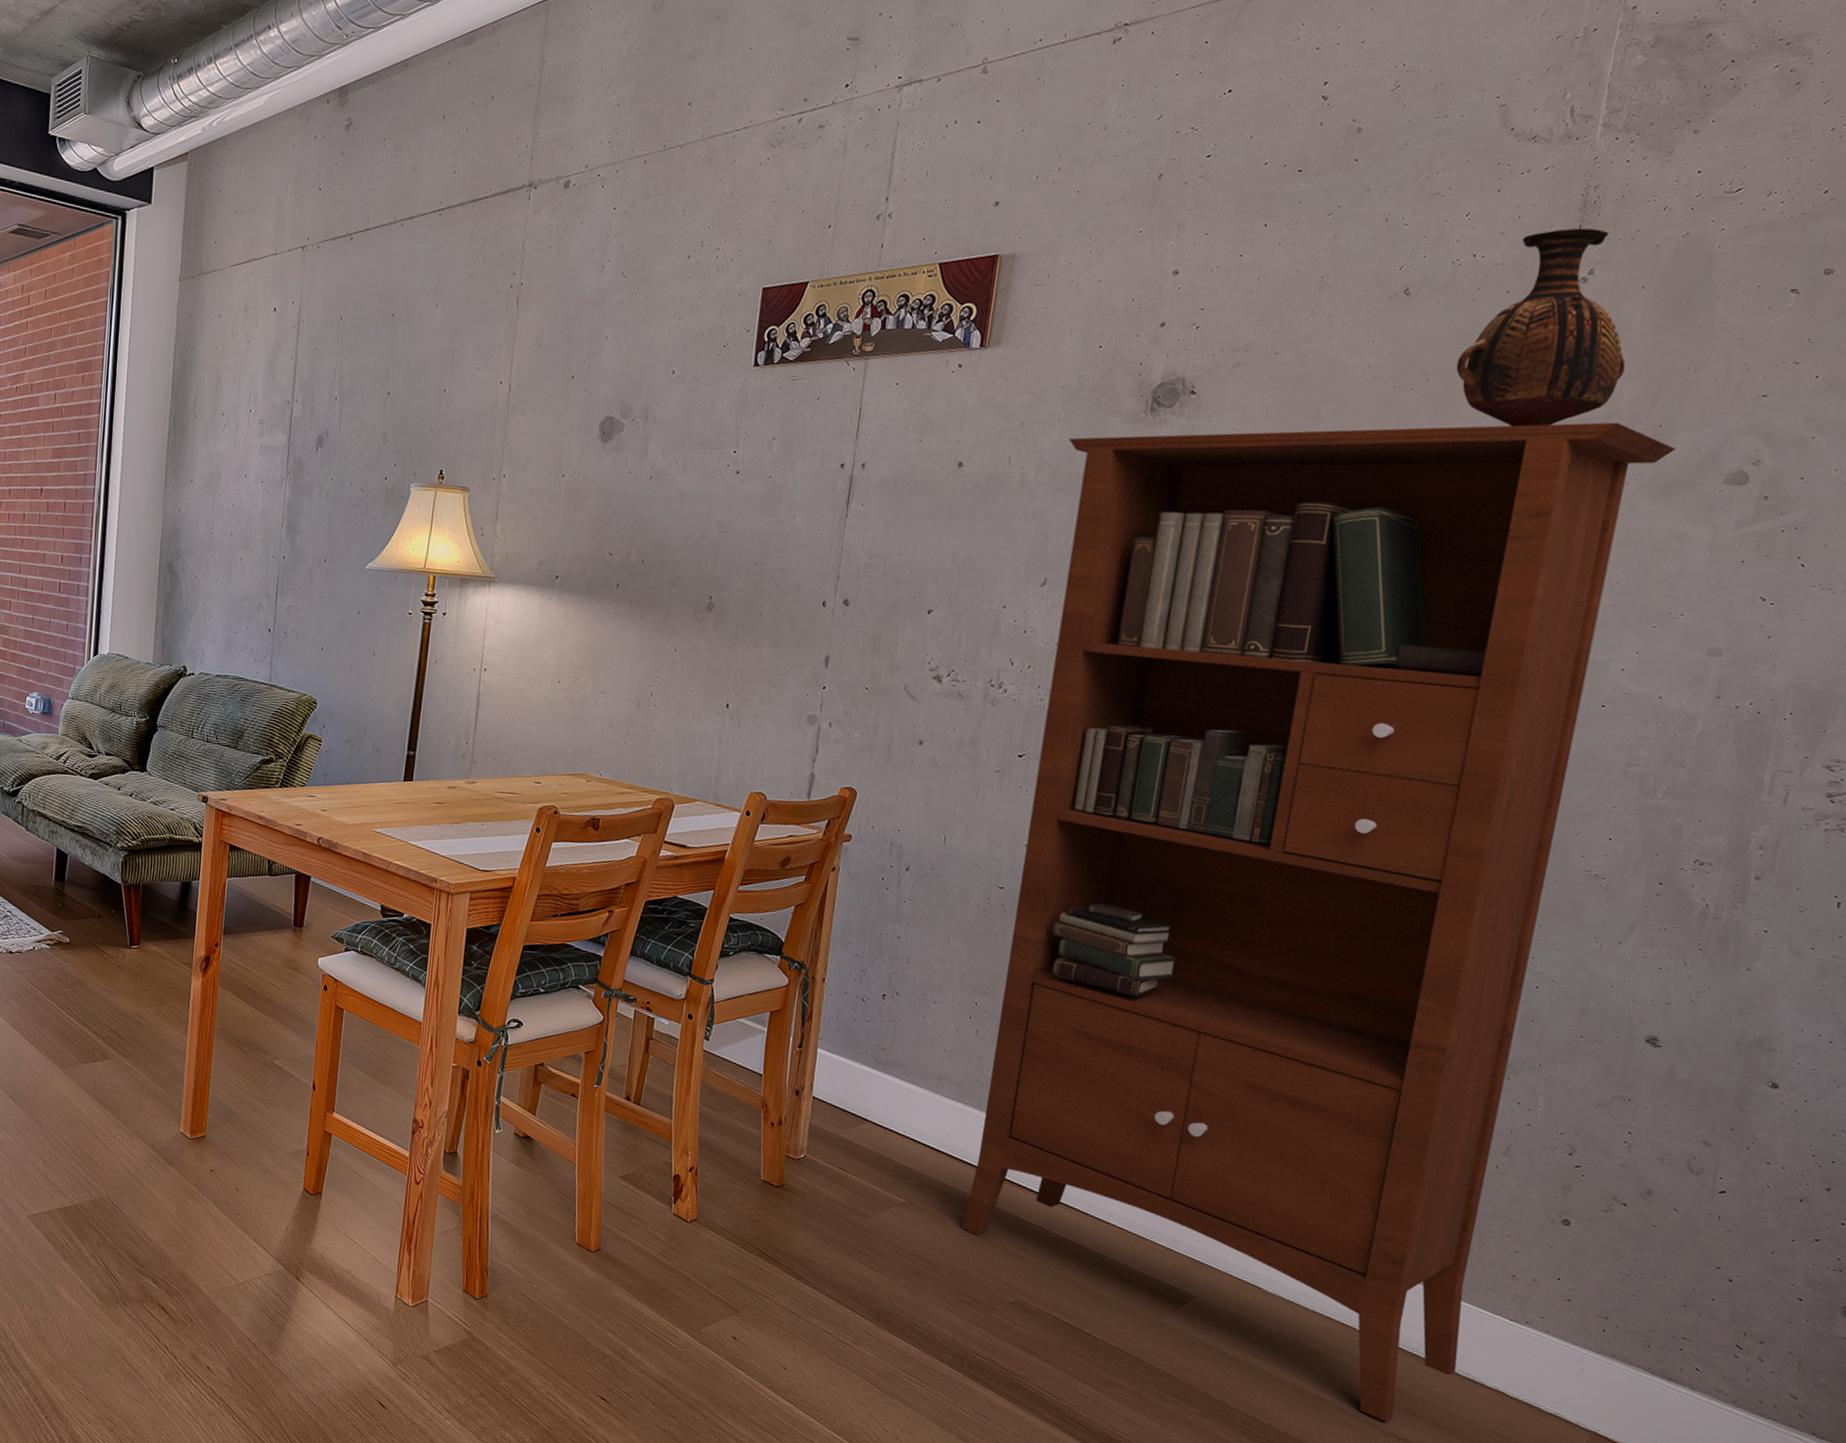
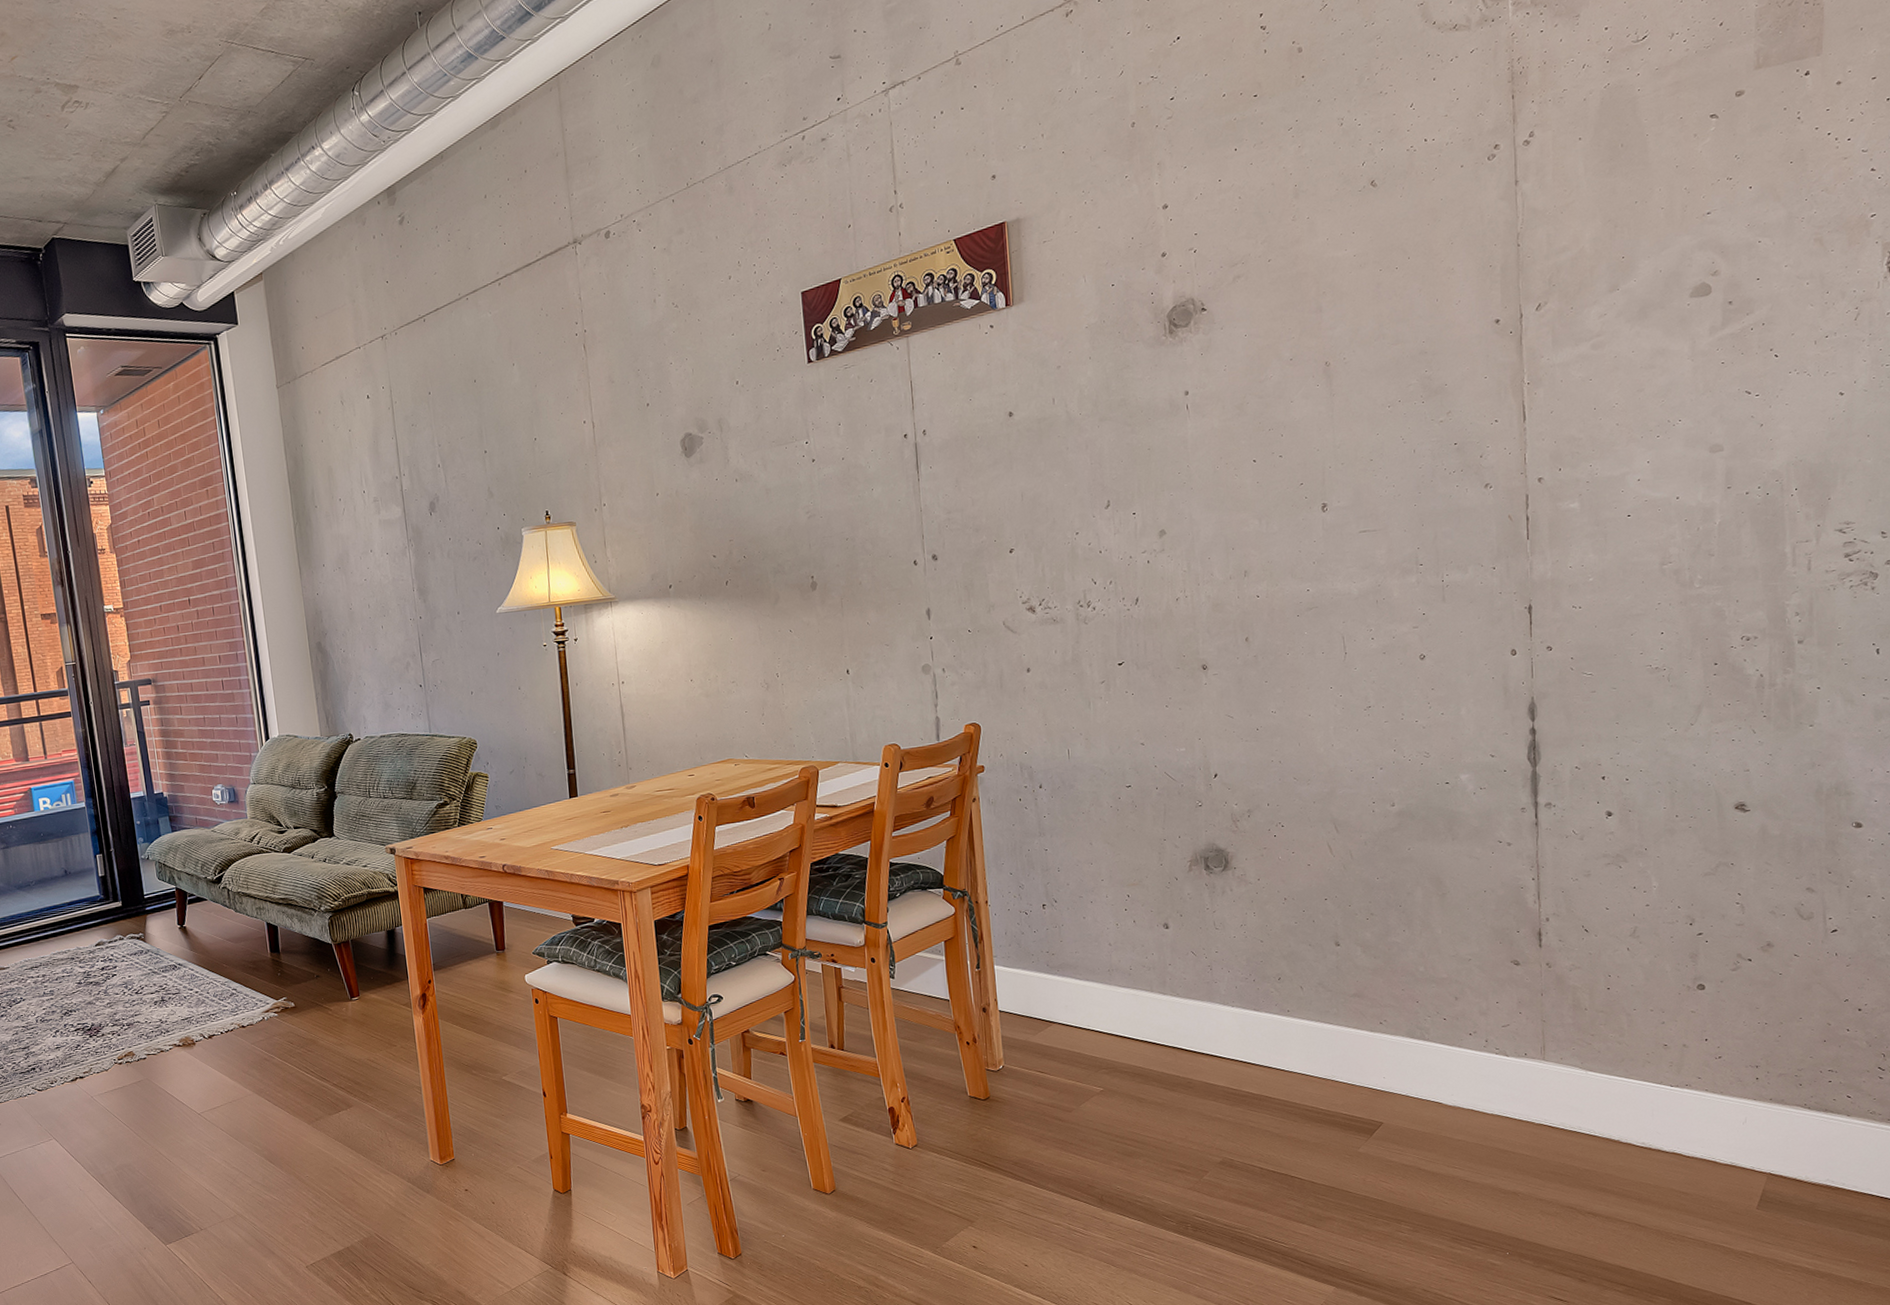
bookcase: present [962,422,1676,1422] -> none [1102,262,1641,1203]
vase: present [1456,227,1626,427] -> none [1431,95,1580,285]

